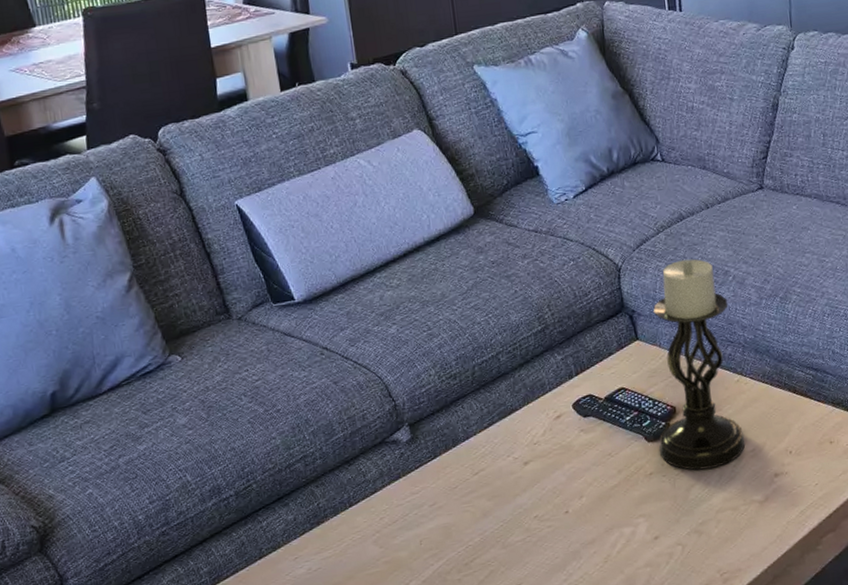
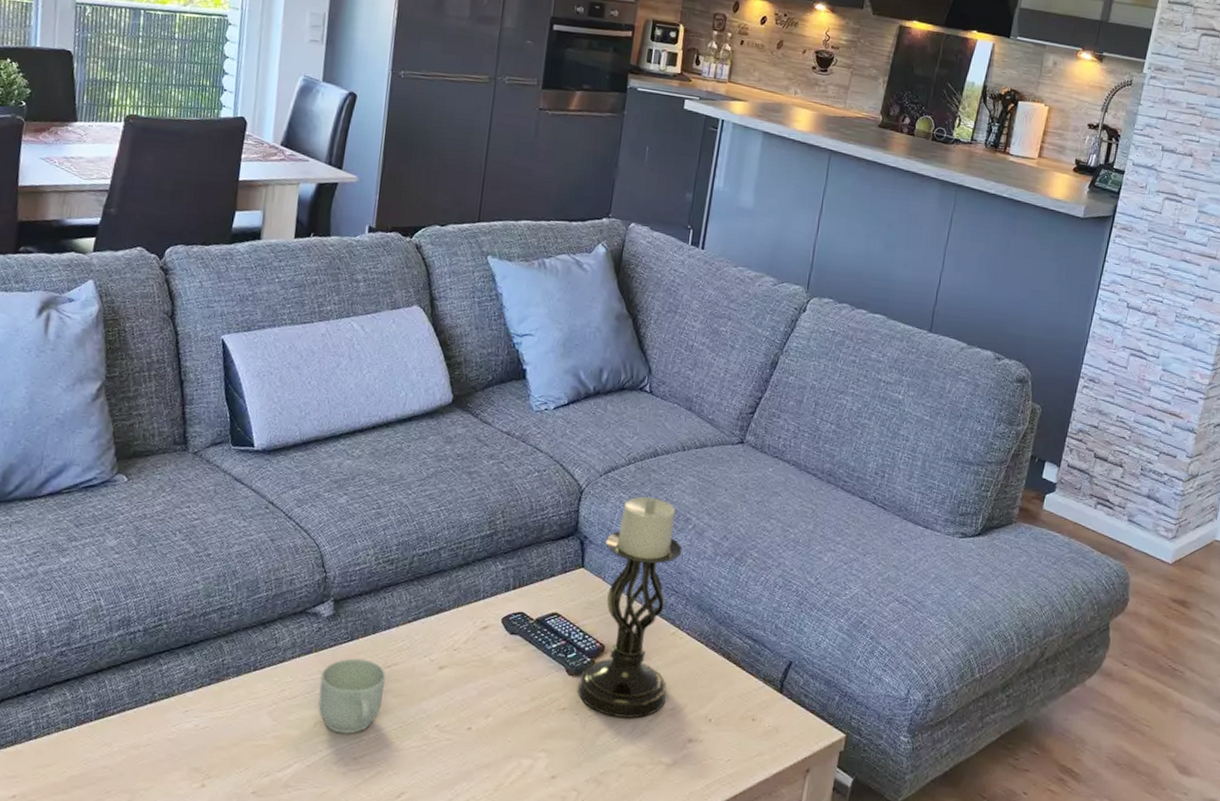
mug: none [414,472,479,545] -> present [318,658,386,734]

